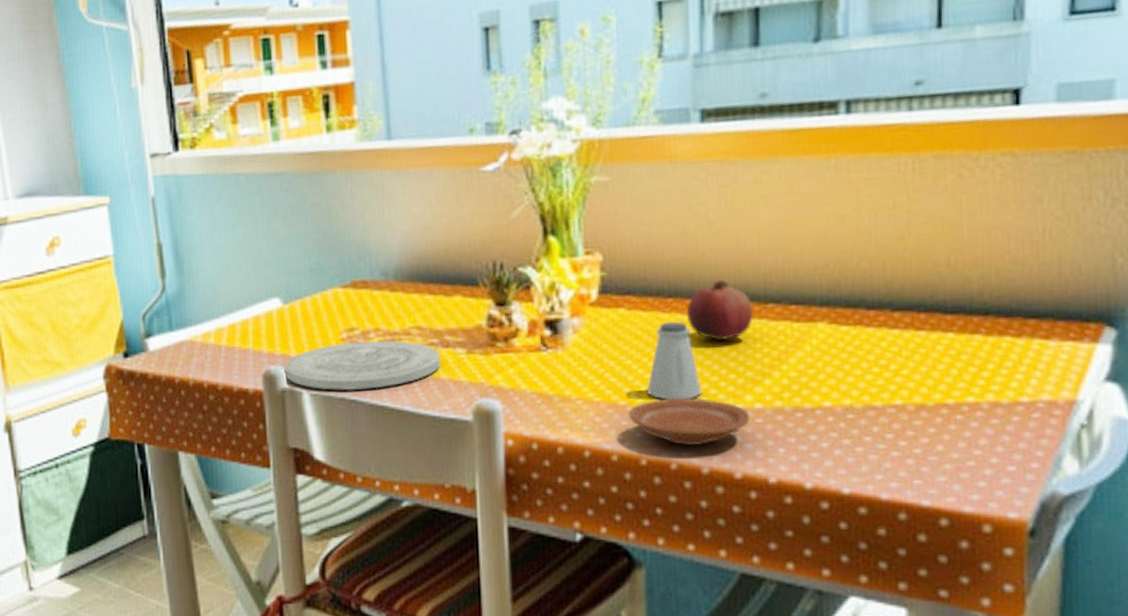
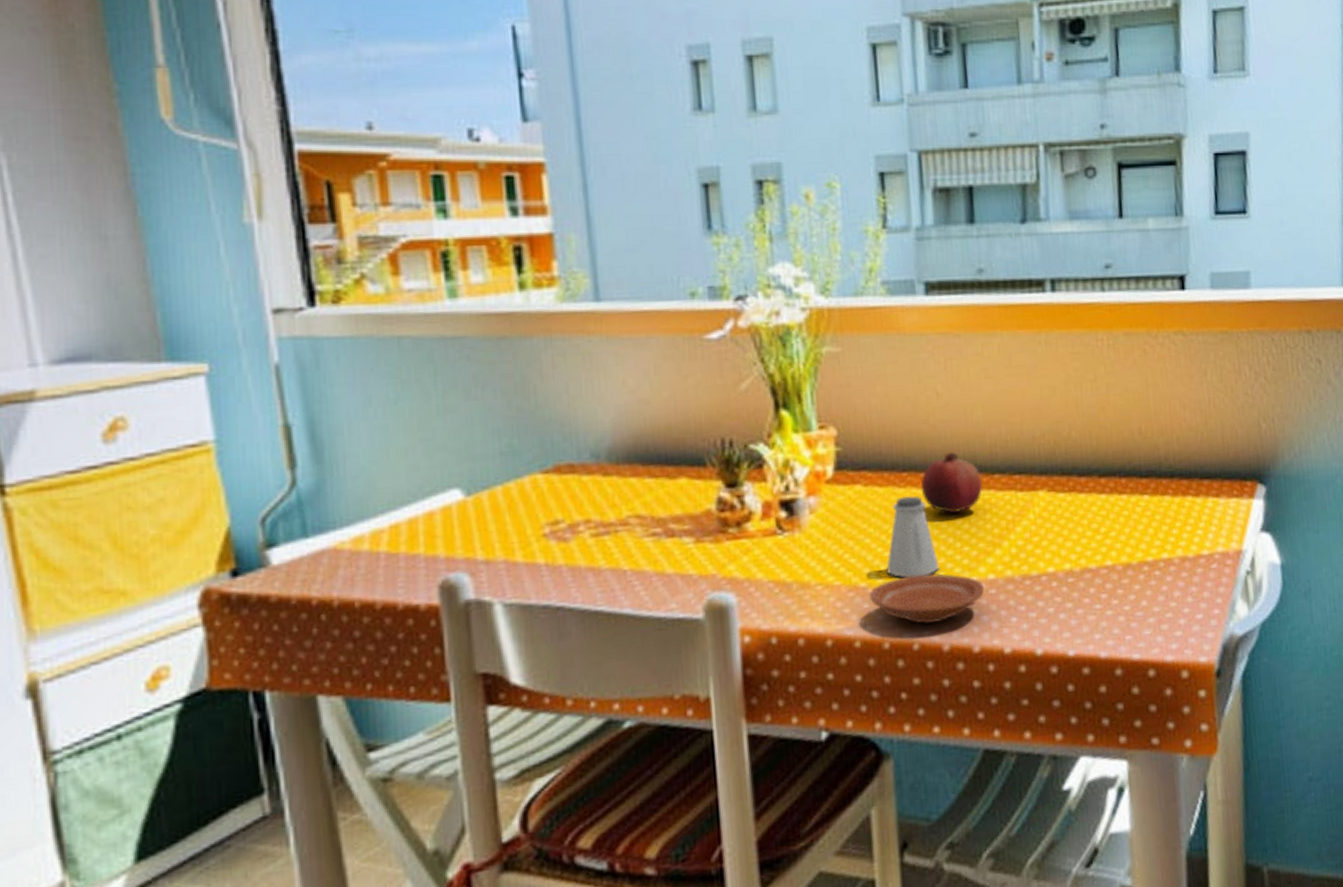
plate: present [284,340,441,390] -> none [468,533,665,598]

